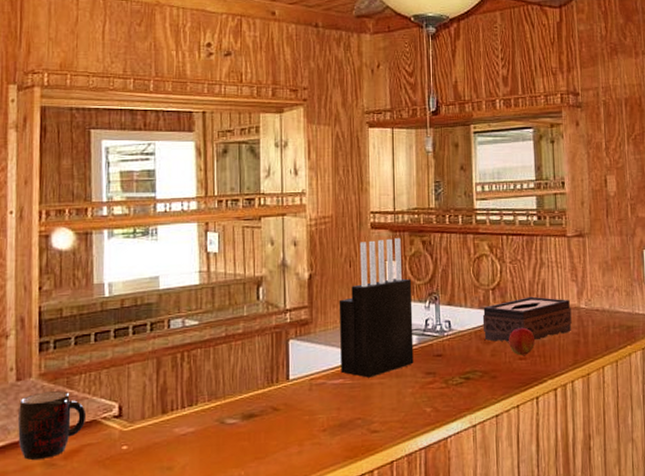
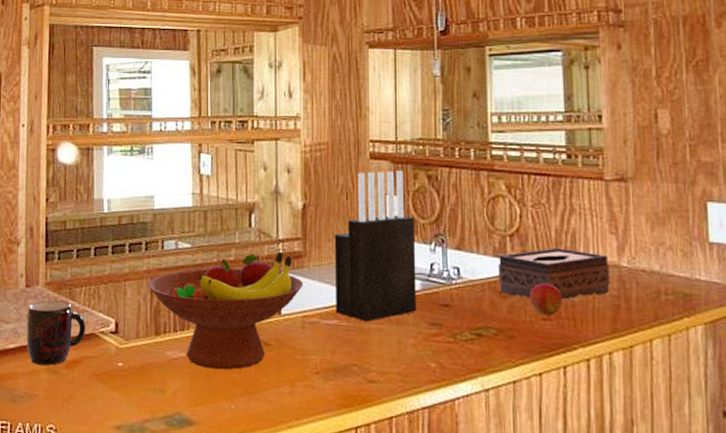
fruit bowl: none [154,321,310,440] -> present [148,252,304,370]

